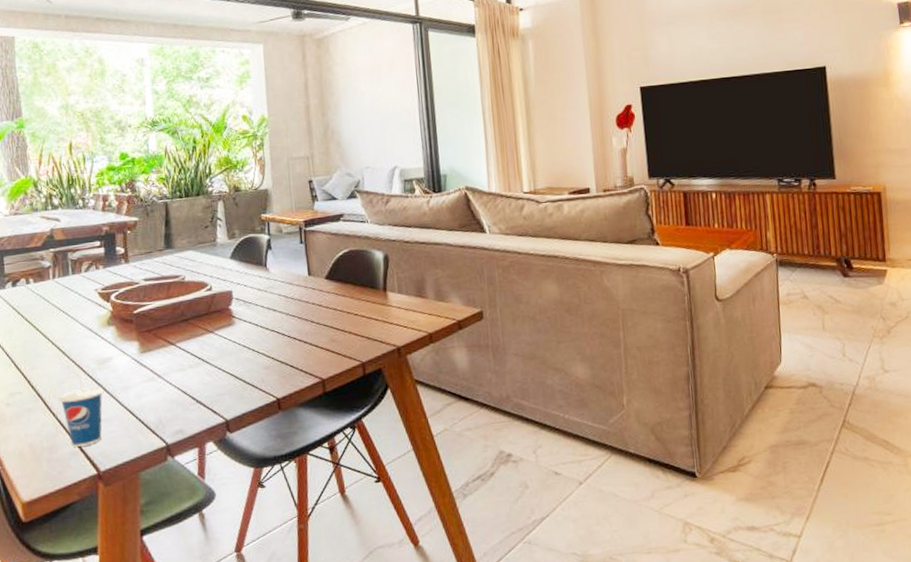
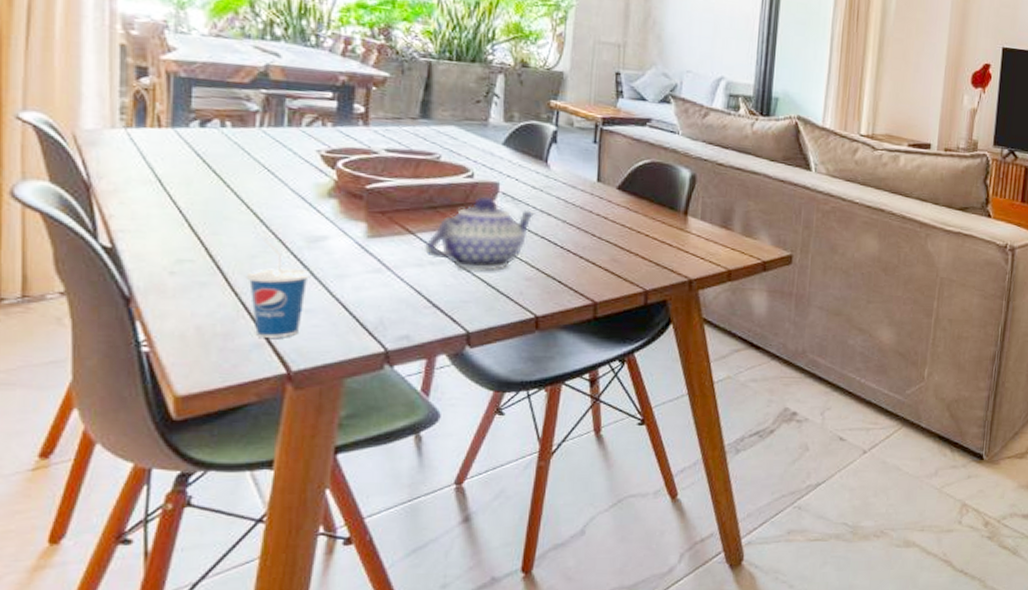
teapot: none [182,304,264,368] -> present [423,196,535,271]

